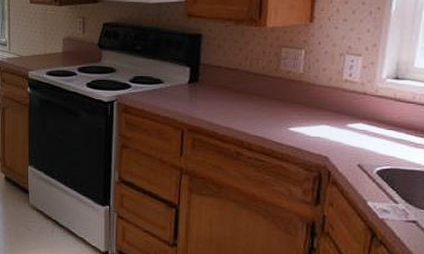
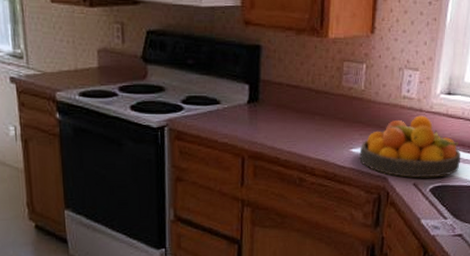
fruit bowl: none [298,98,413,160] -> present [359,115,461,178]

